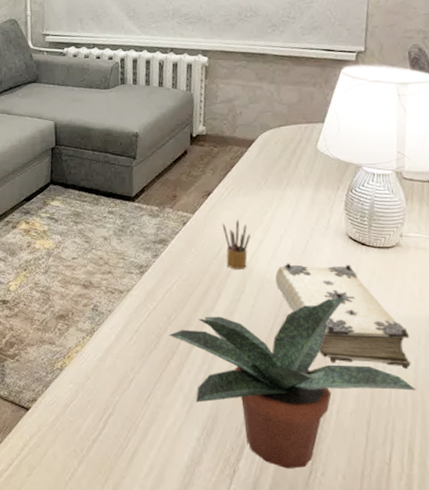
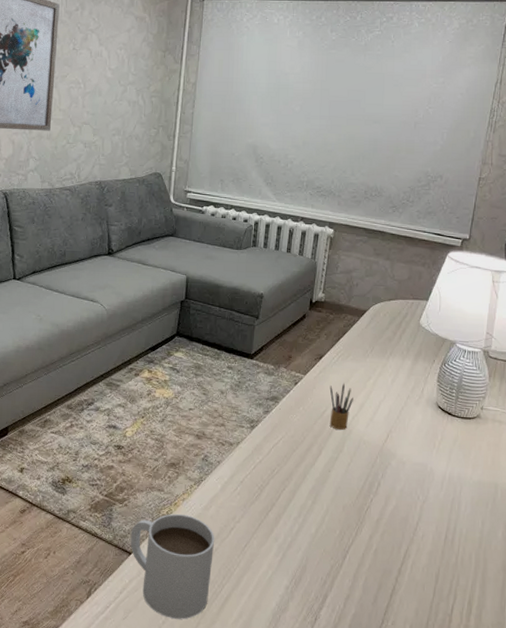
mug: none [25,366,115,475] -> present [130,513,215,619]
potted plant: present [169,298,417,469] -> none [271,461,481,618]
book: present [275,263,411,370] -> none [371,427,480,530]

